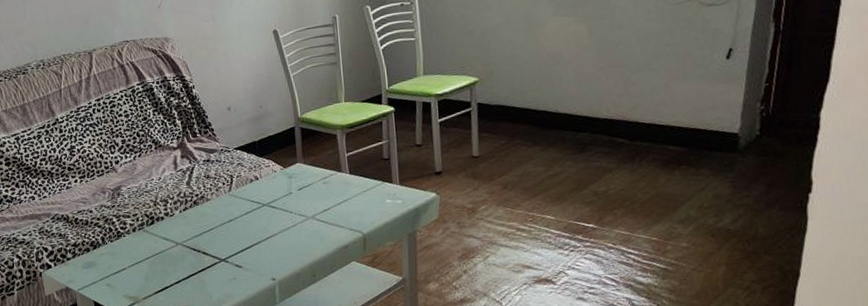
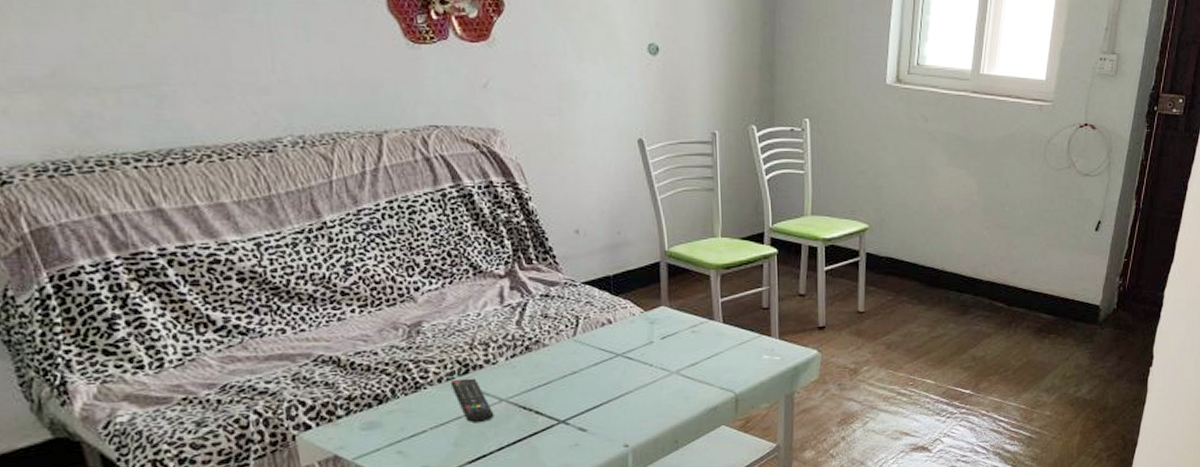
remote control: none [141,227,173,262] -> present [450,378,495,423]

